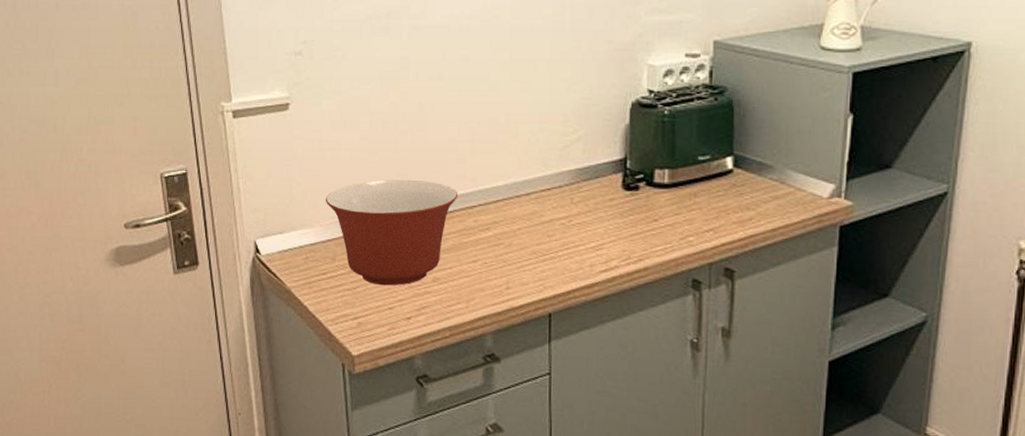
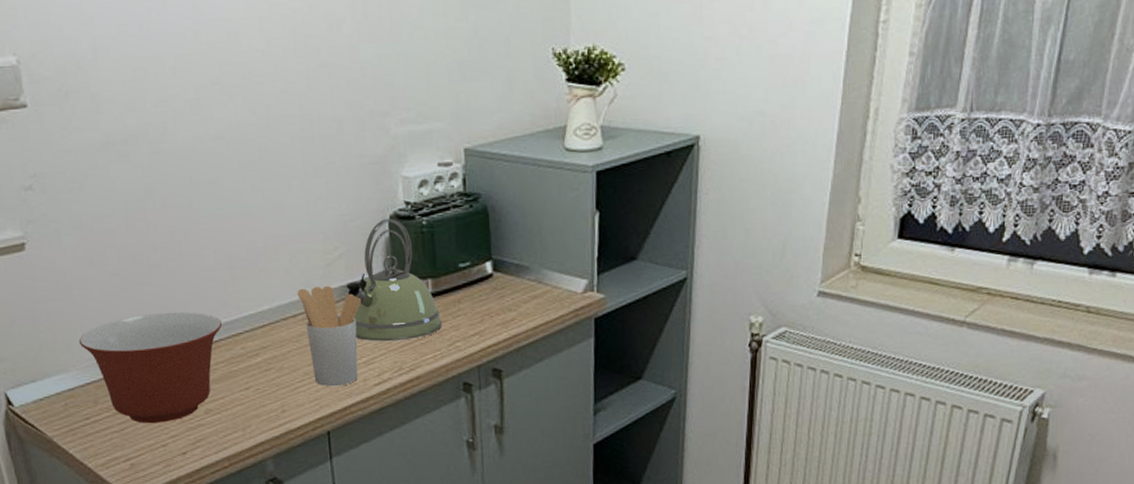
utensil holder: none [533,166,595,269] -> present [297,285,361,387]
kettle: none [581,106,676,230] -> present [345,219,443,342]

